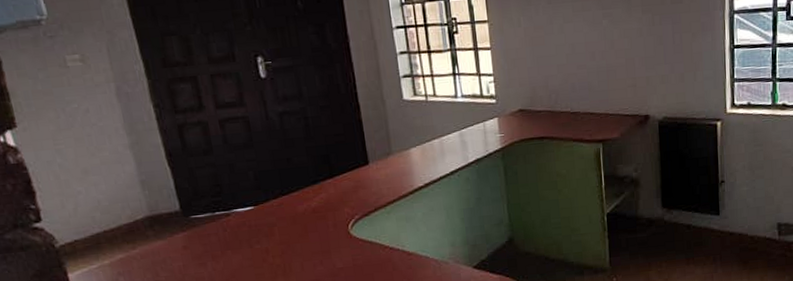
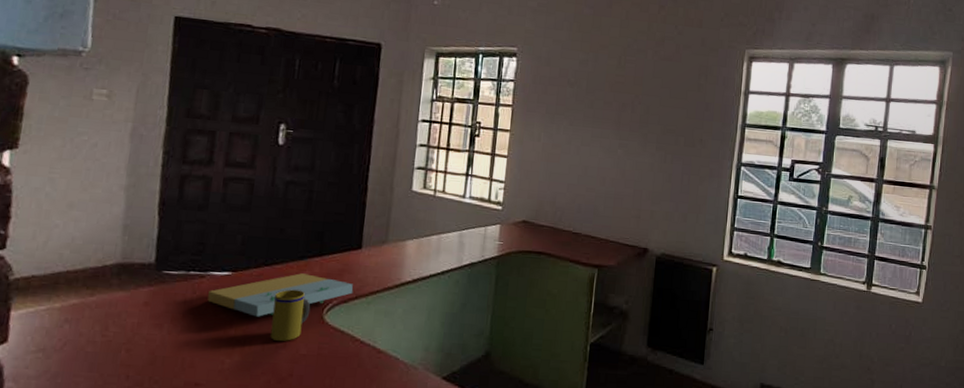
architectural model: none [238,196,372,242] -> present [207,273,354,317]
mug: none [299,211,337,261] -> present [270,289,311,342]

